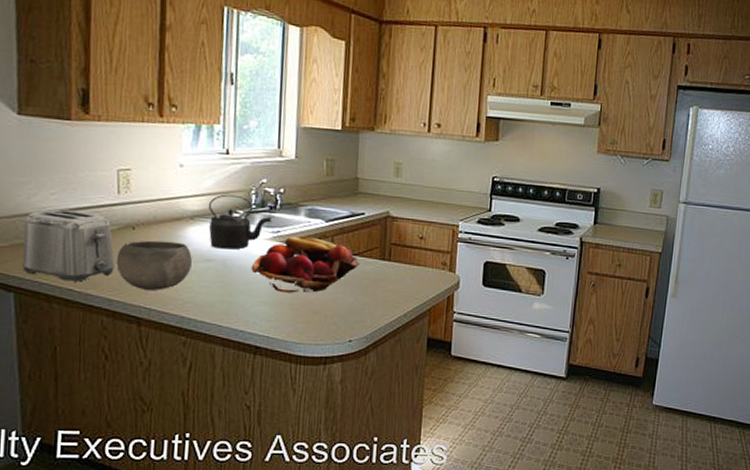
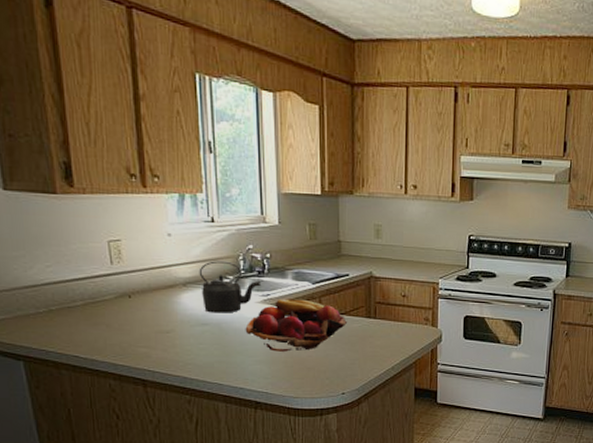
toaster: present [21,209,115,282] -> none [24,281,116,349]
bowl: present [116,240,192,291] -> none [116,307,189,354]

